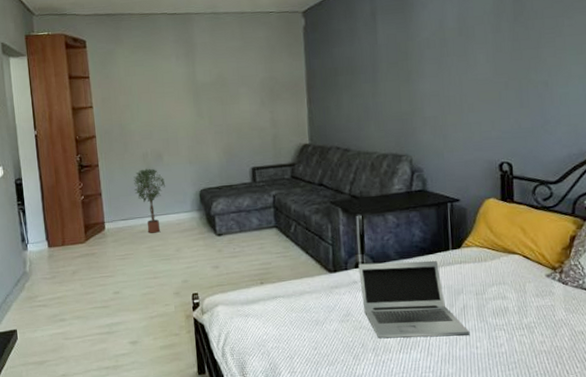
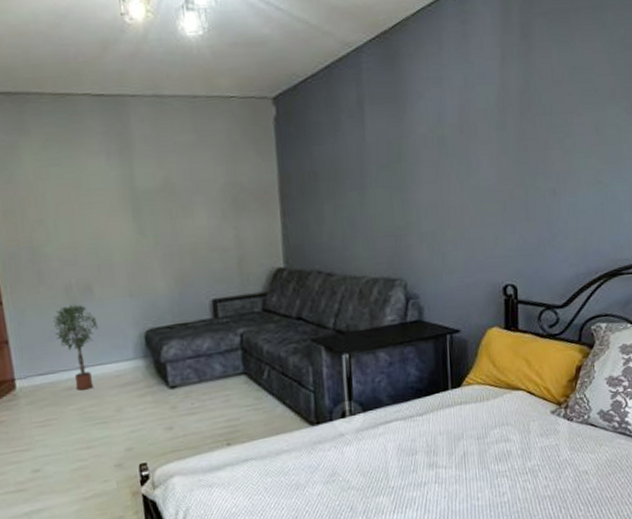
laptop: present [358,260,470,339] -> none [345,403,471,499]

